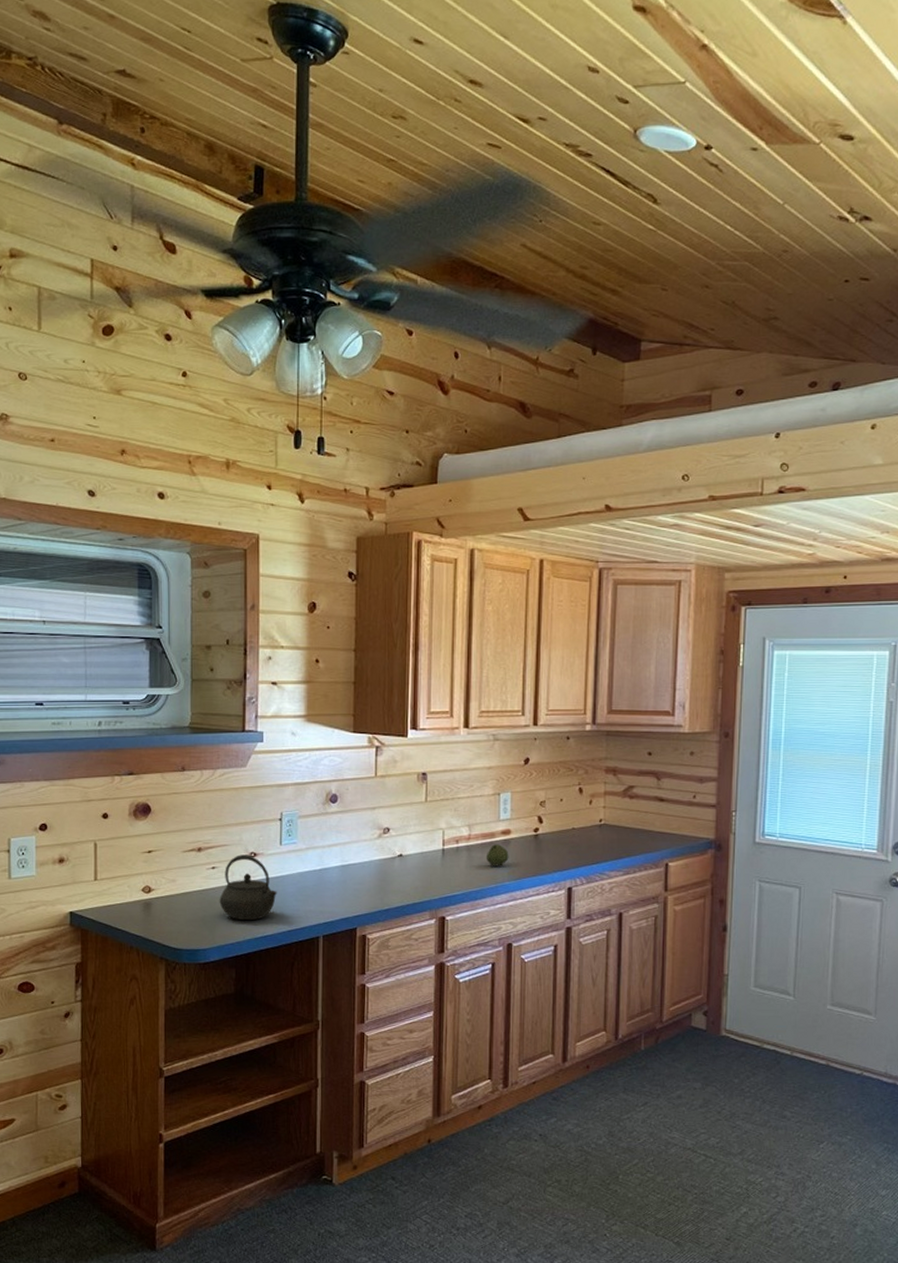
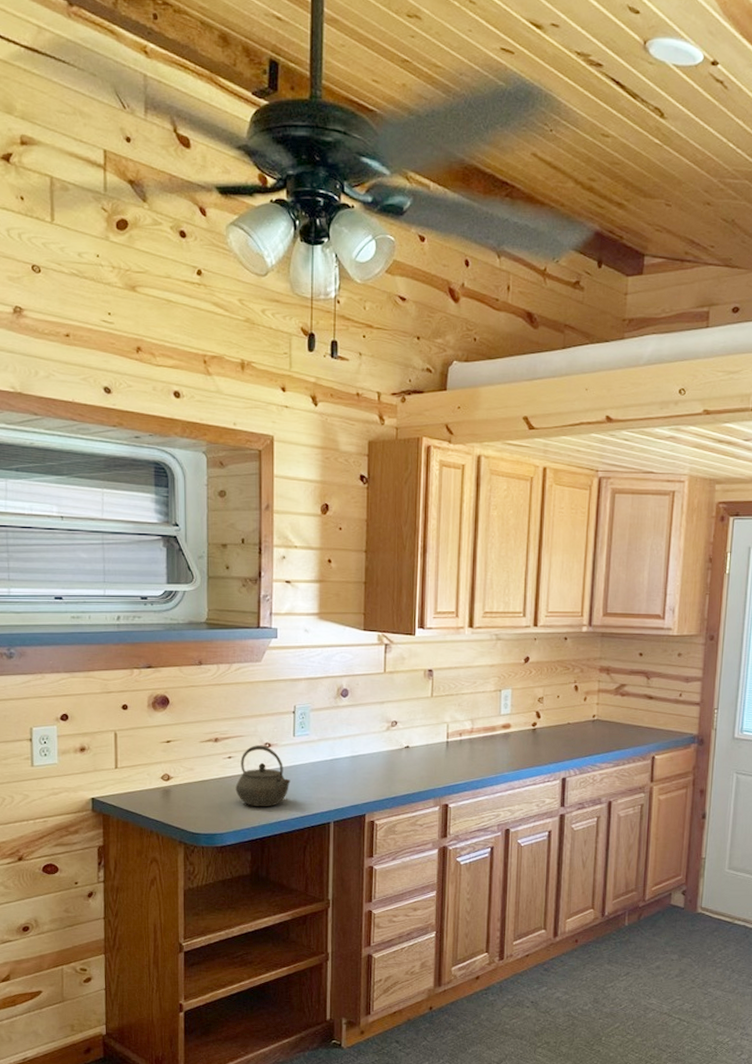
fruit: present [486,844,509,866] -> none [487,737,509,758]

